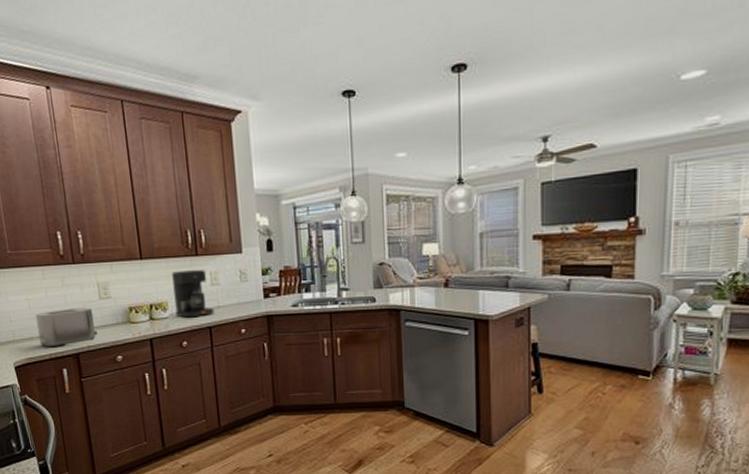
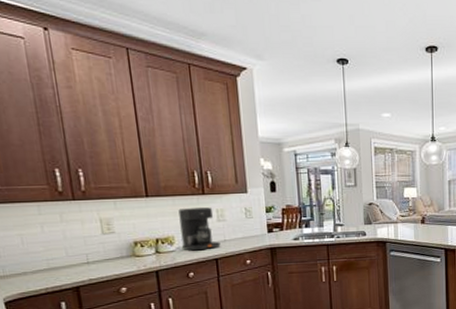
toaster: present [35,307,98,348] -> none [29,242,100,282]

